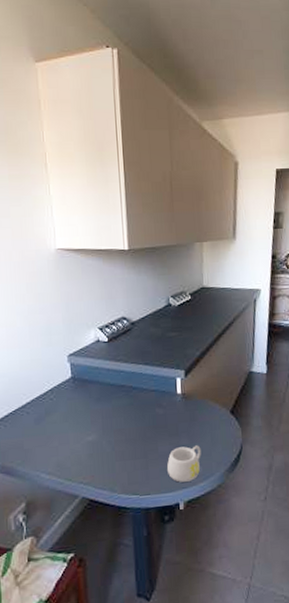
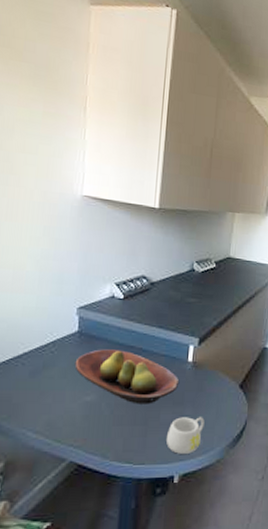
fruit bowl: none [73,390,172,439] -> present [74,349,180,404]

